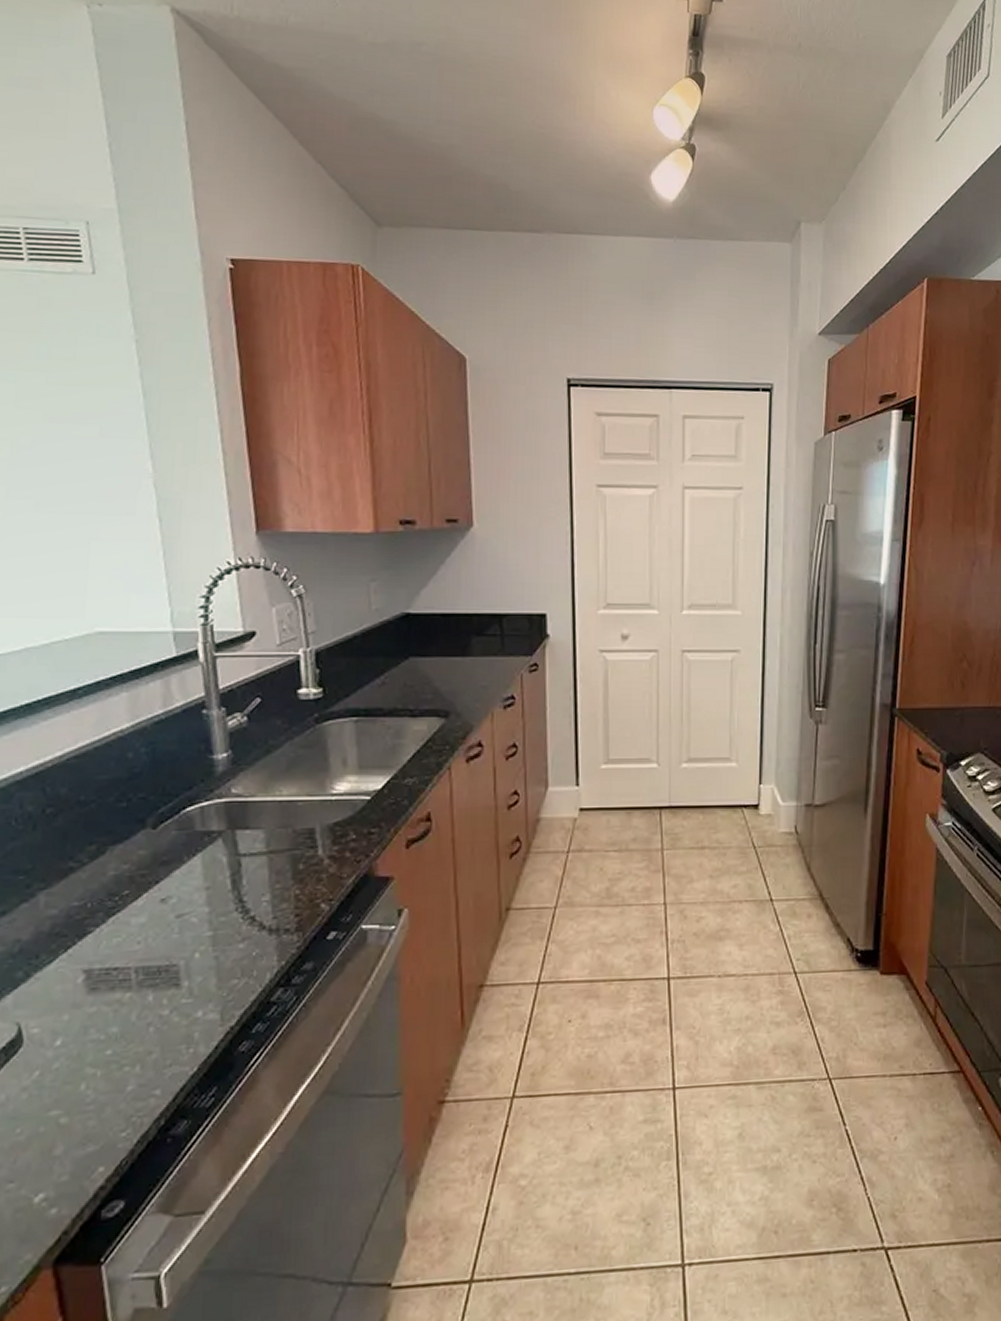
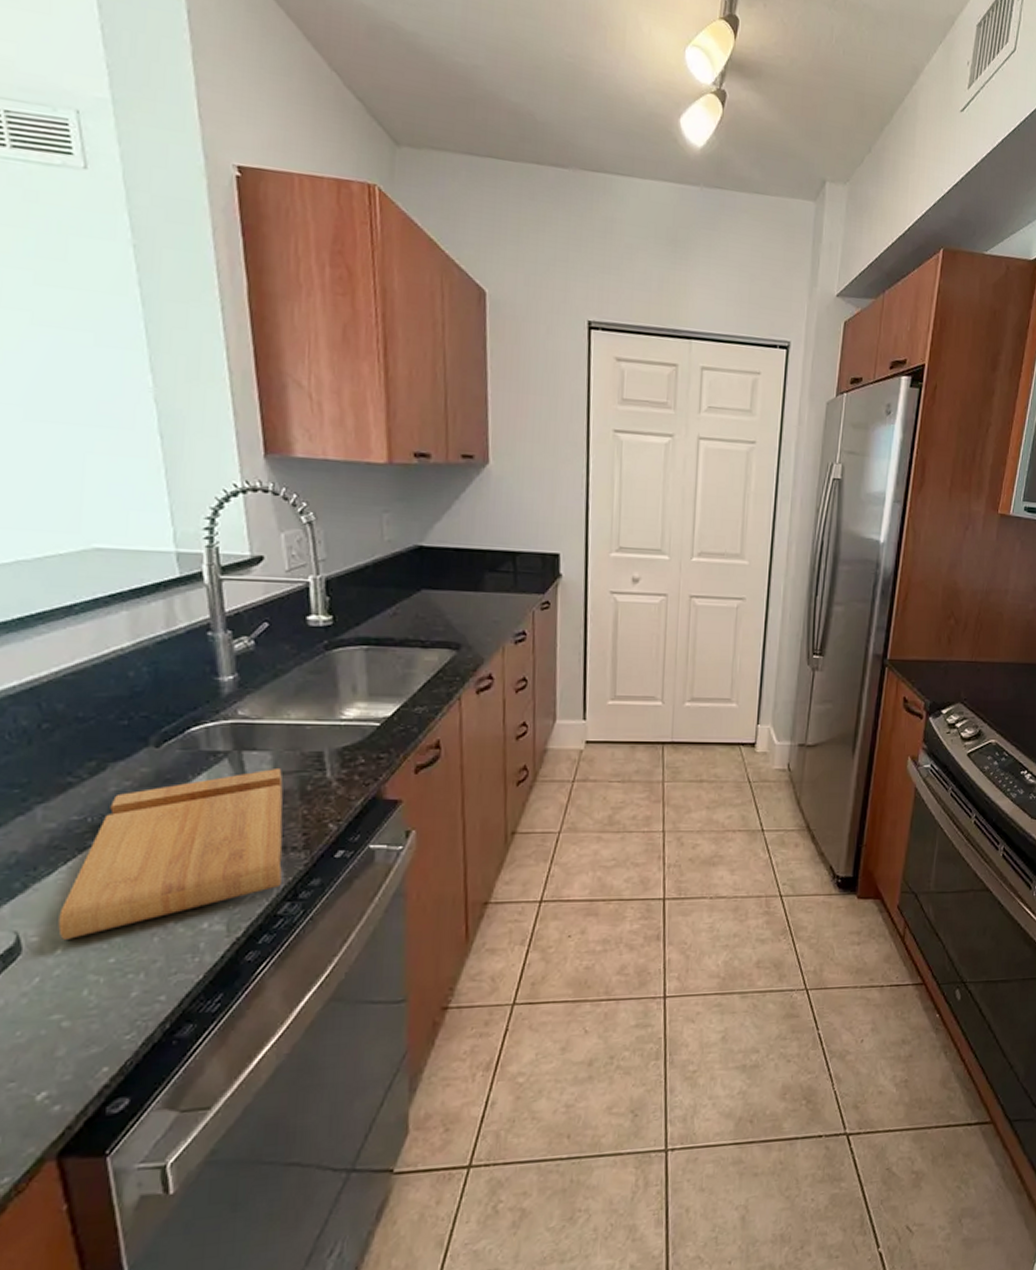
cutting board: none [58,847,276,1031] -> present [58,769,283,940]

